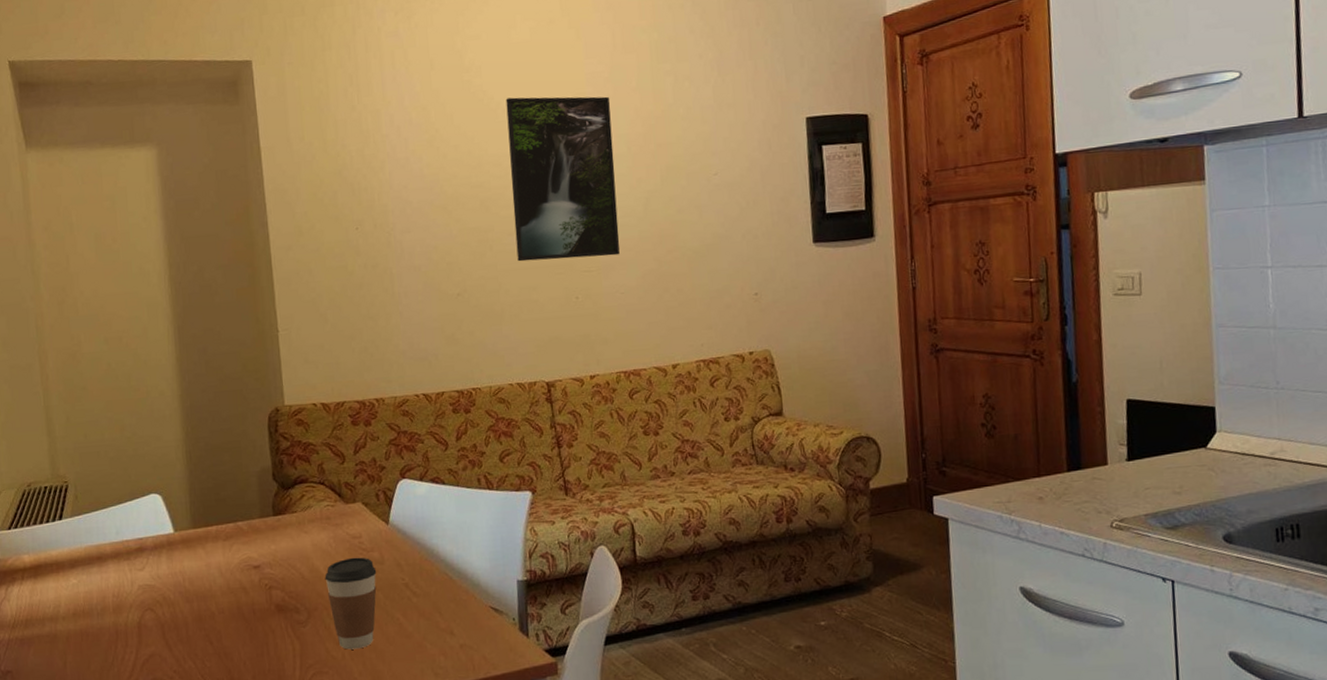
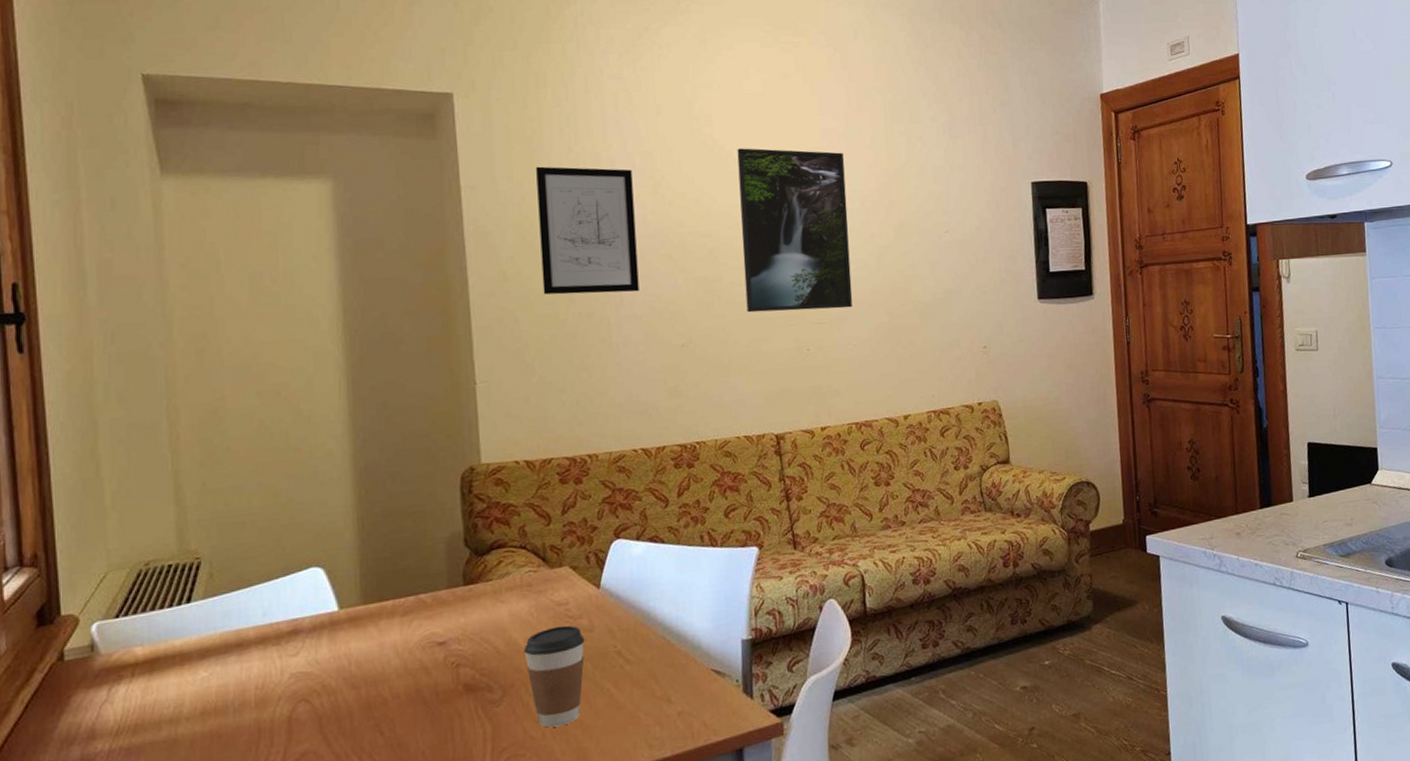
wall art: none [324,124,418,248] -> present [536,166,639,295]

